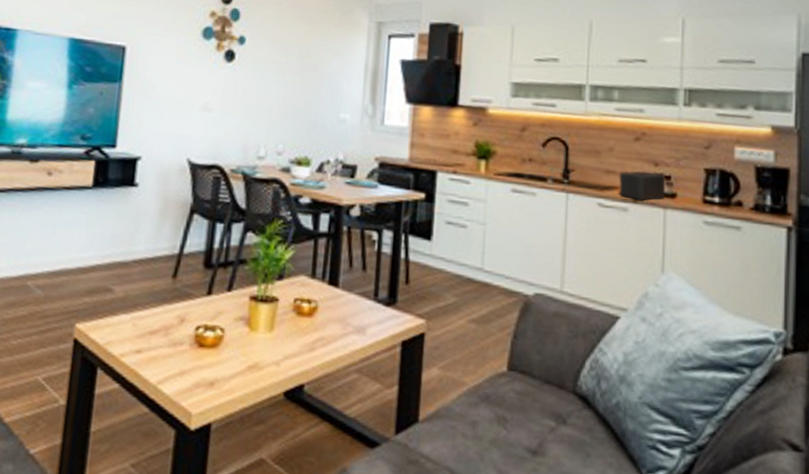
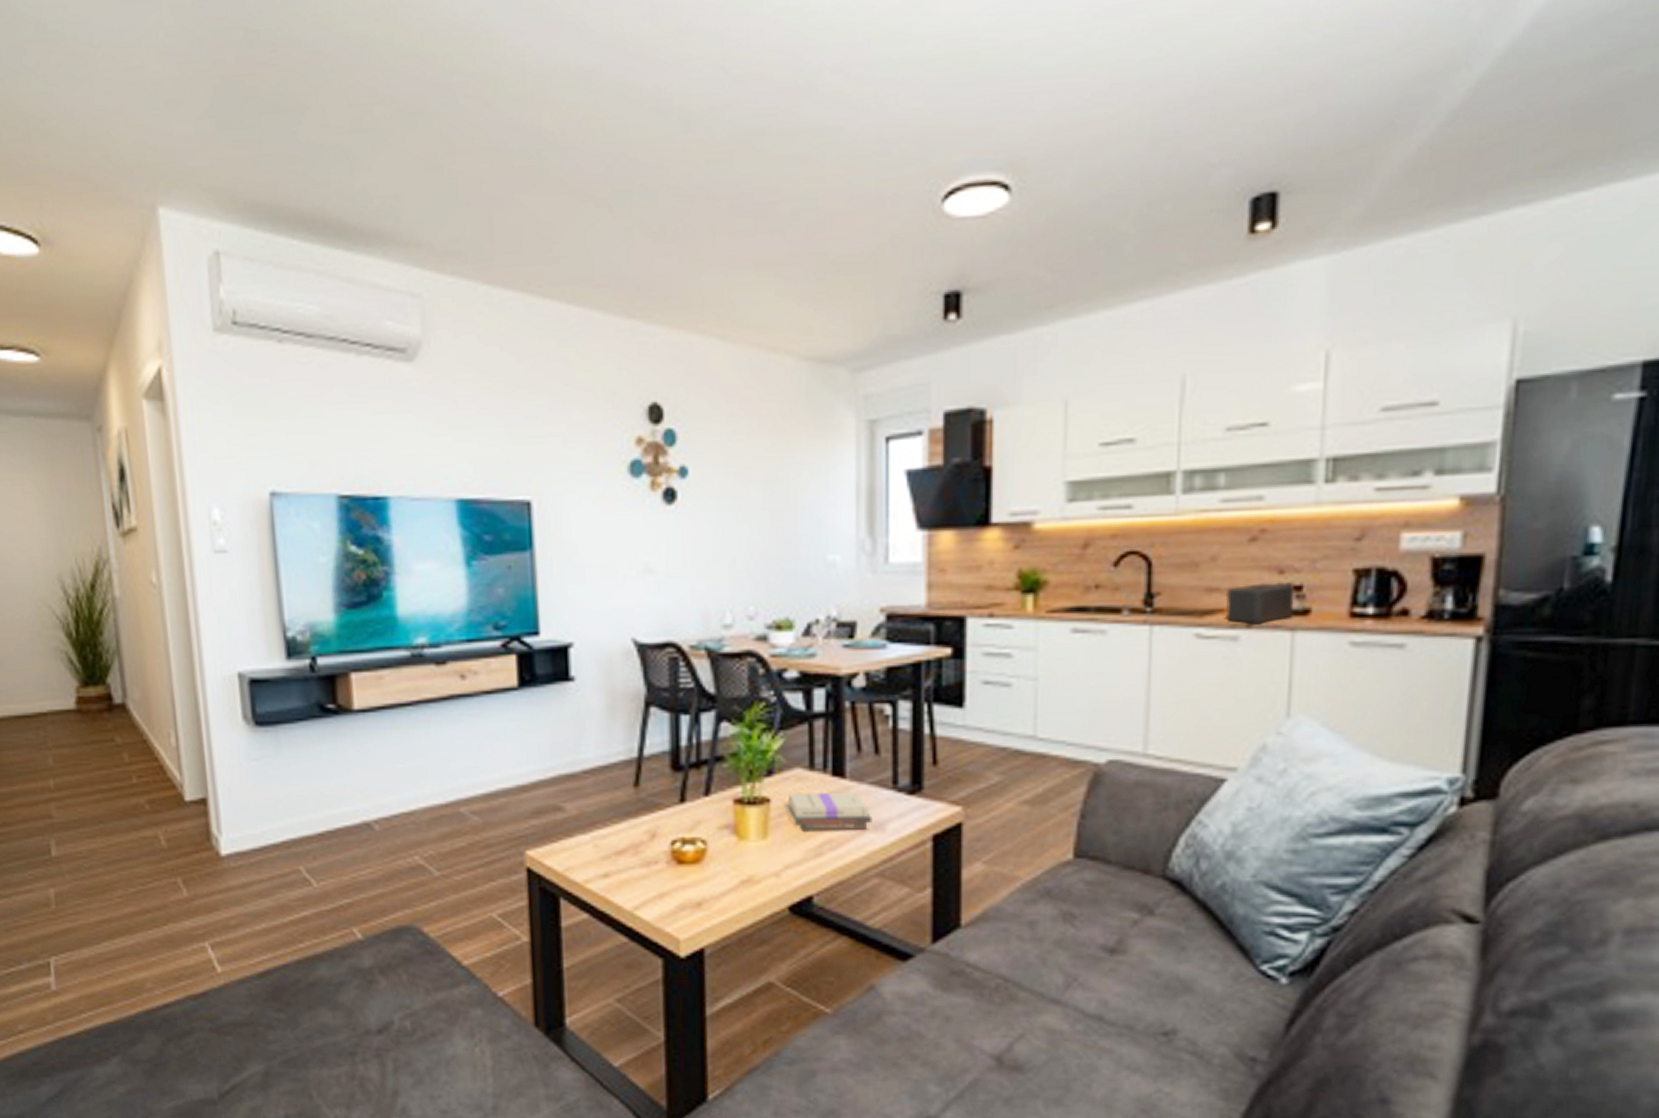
books: none [289,295,357,332] -> present [785,792,873,832]

